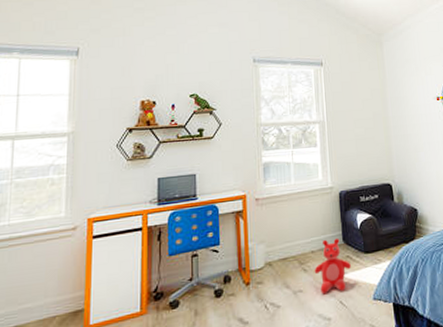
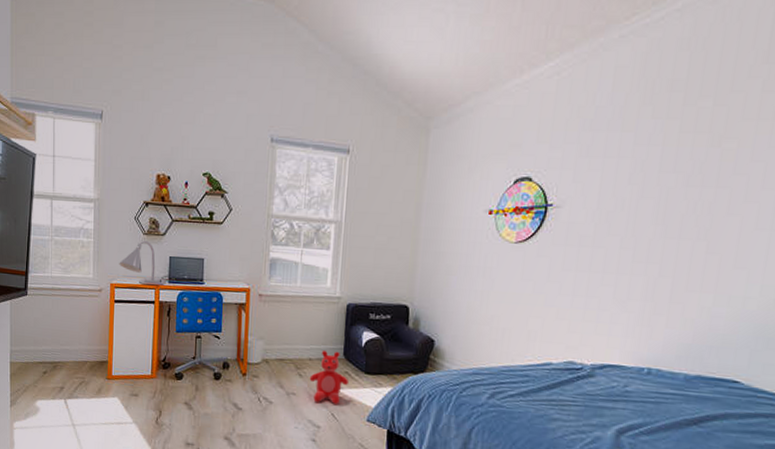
table lamp: none [98,166,155,213] -> present [119,240,166,286]

